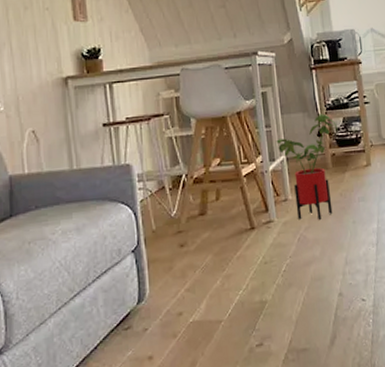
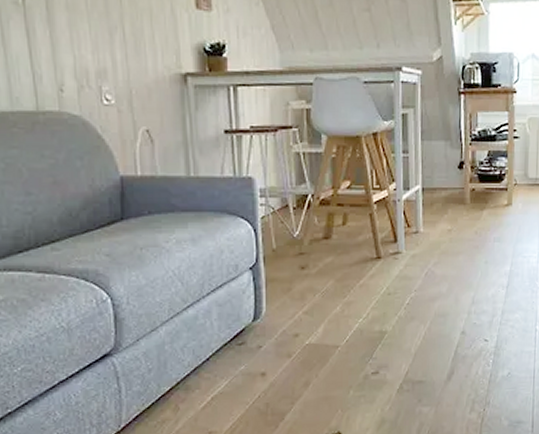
house plant: present [276,113,338,220] -> none [413,144,481,256]

